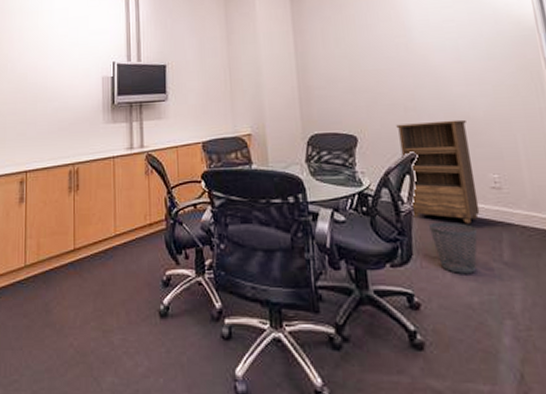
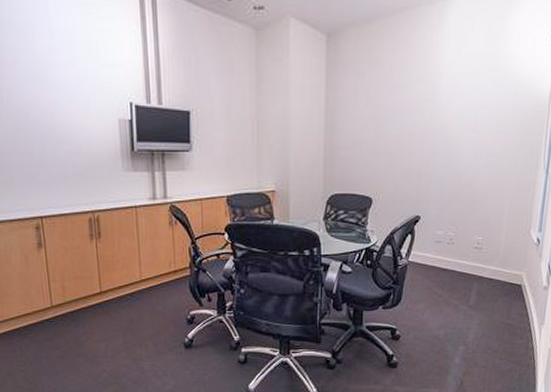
bookshelf: present [396,119,480,224] -> none [406,188,468,276]
wastebasket: present [429,221,478,274] -> none [418,274,456,314]

